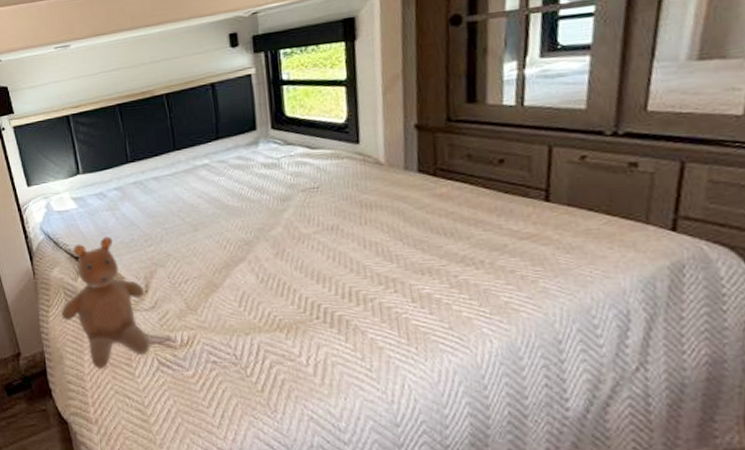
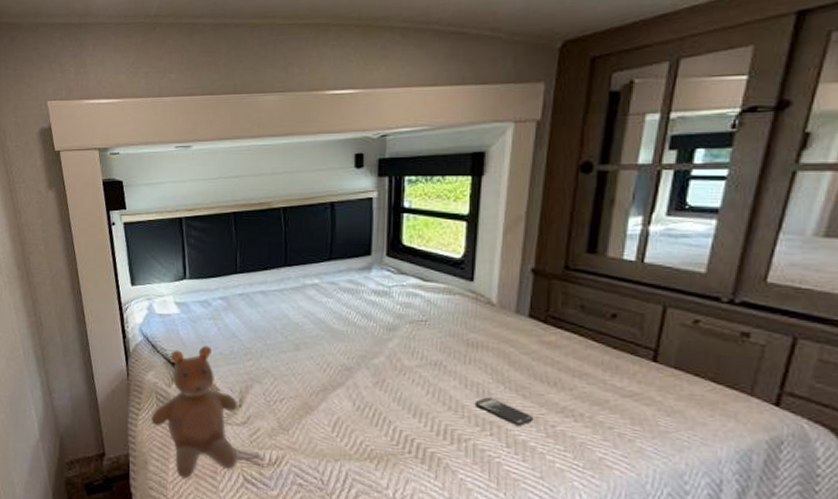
smartphone: none [375,255,436,280] -> present [474,397,534,426]

